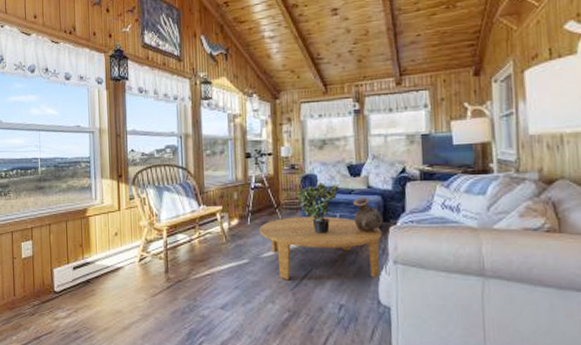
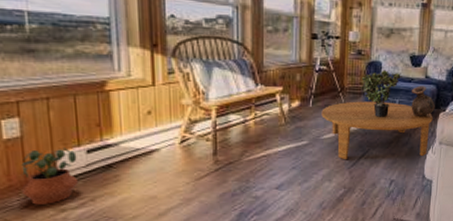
potted plant: none [31,265,67,313] -> present [21,148,79,205]

